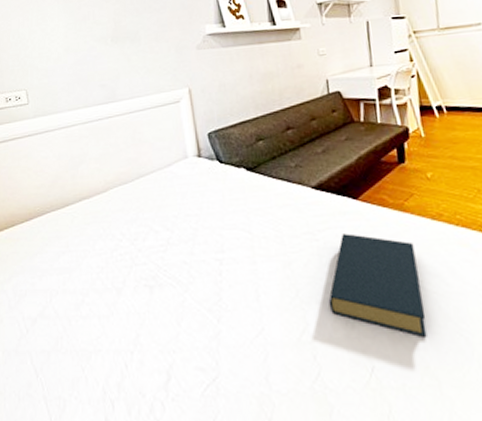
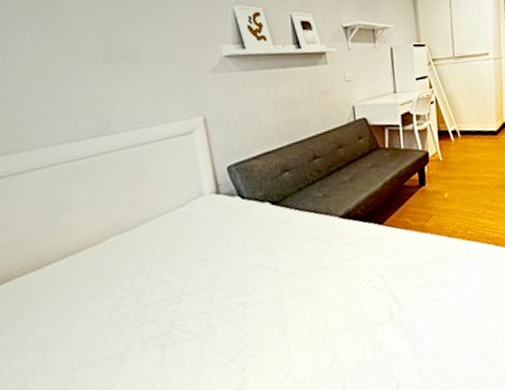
hardback book: present [328,233,427,337] -> none [356,258,444,347]

